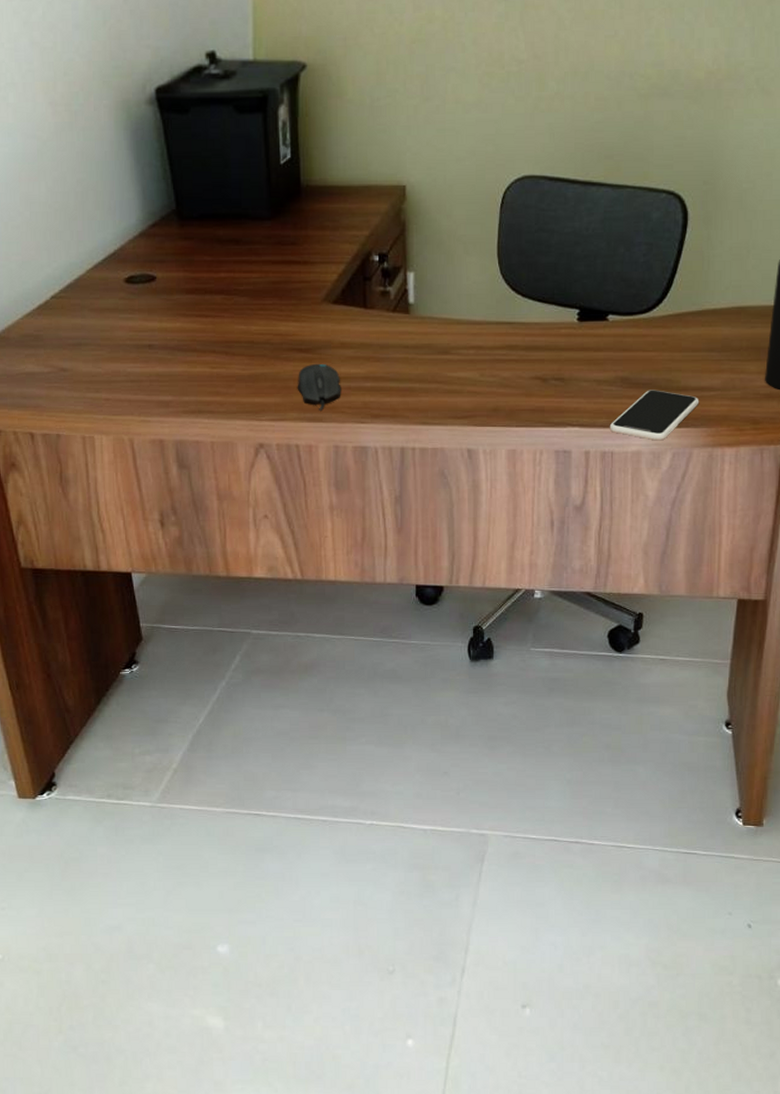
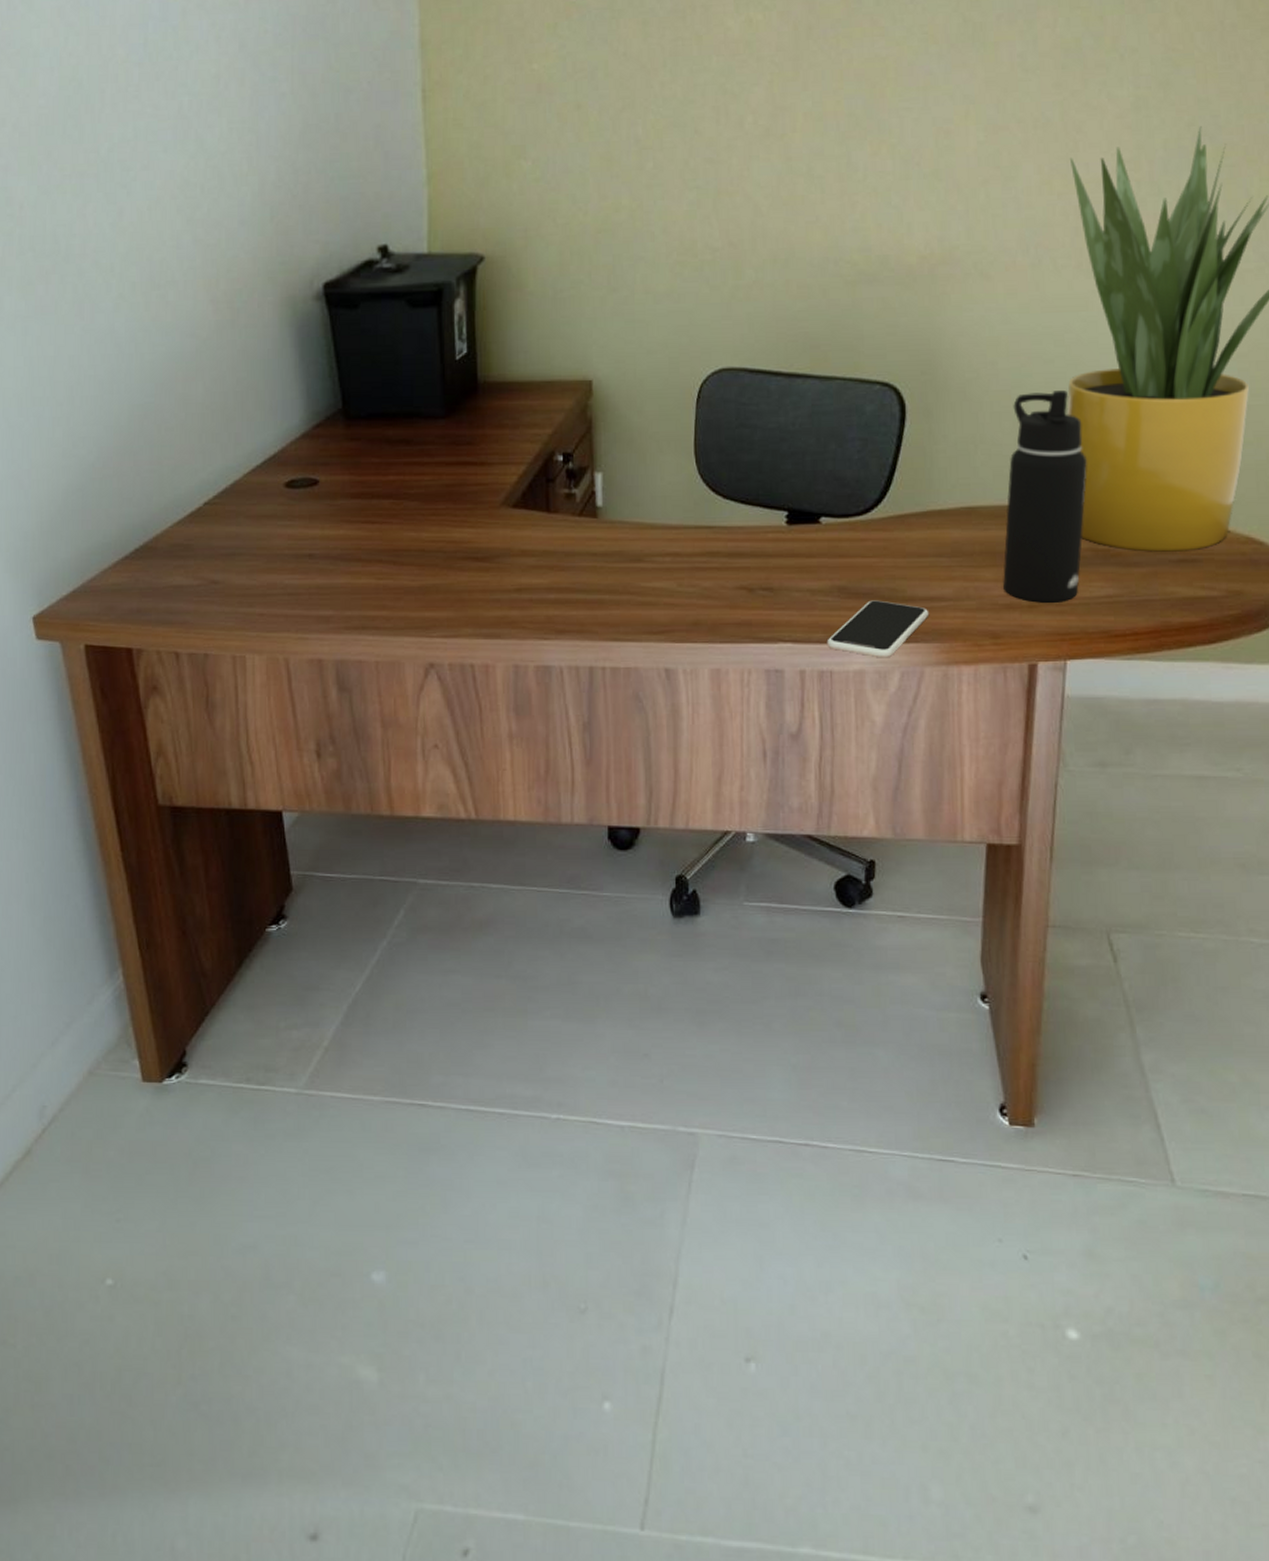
computer mouse: present [297,363,341,412] -> none [472,573,522,627]

